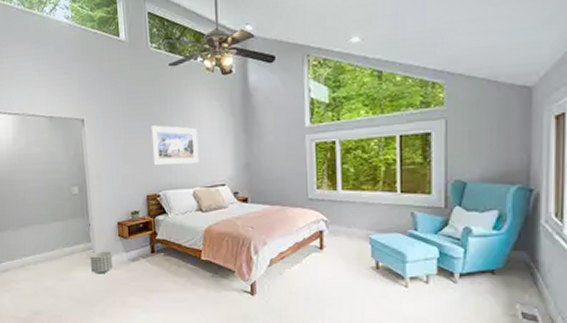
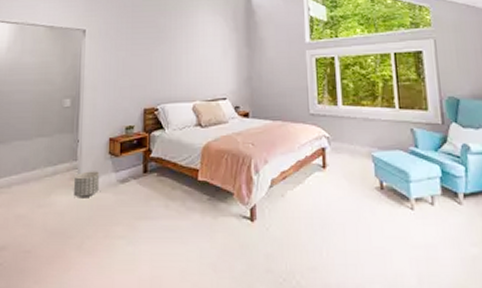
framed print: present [151,125,199,166] -> none [153,37,201,78]

